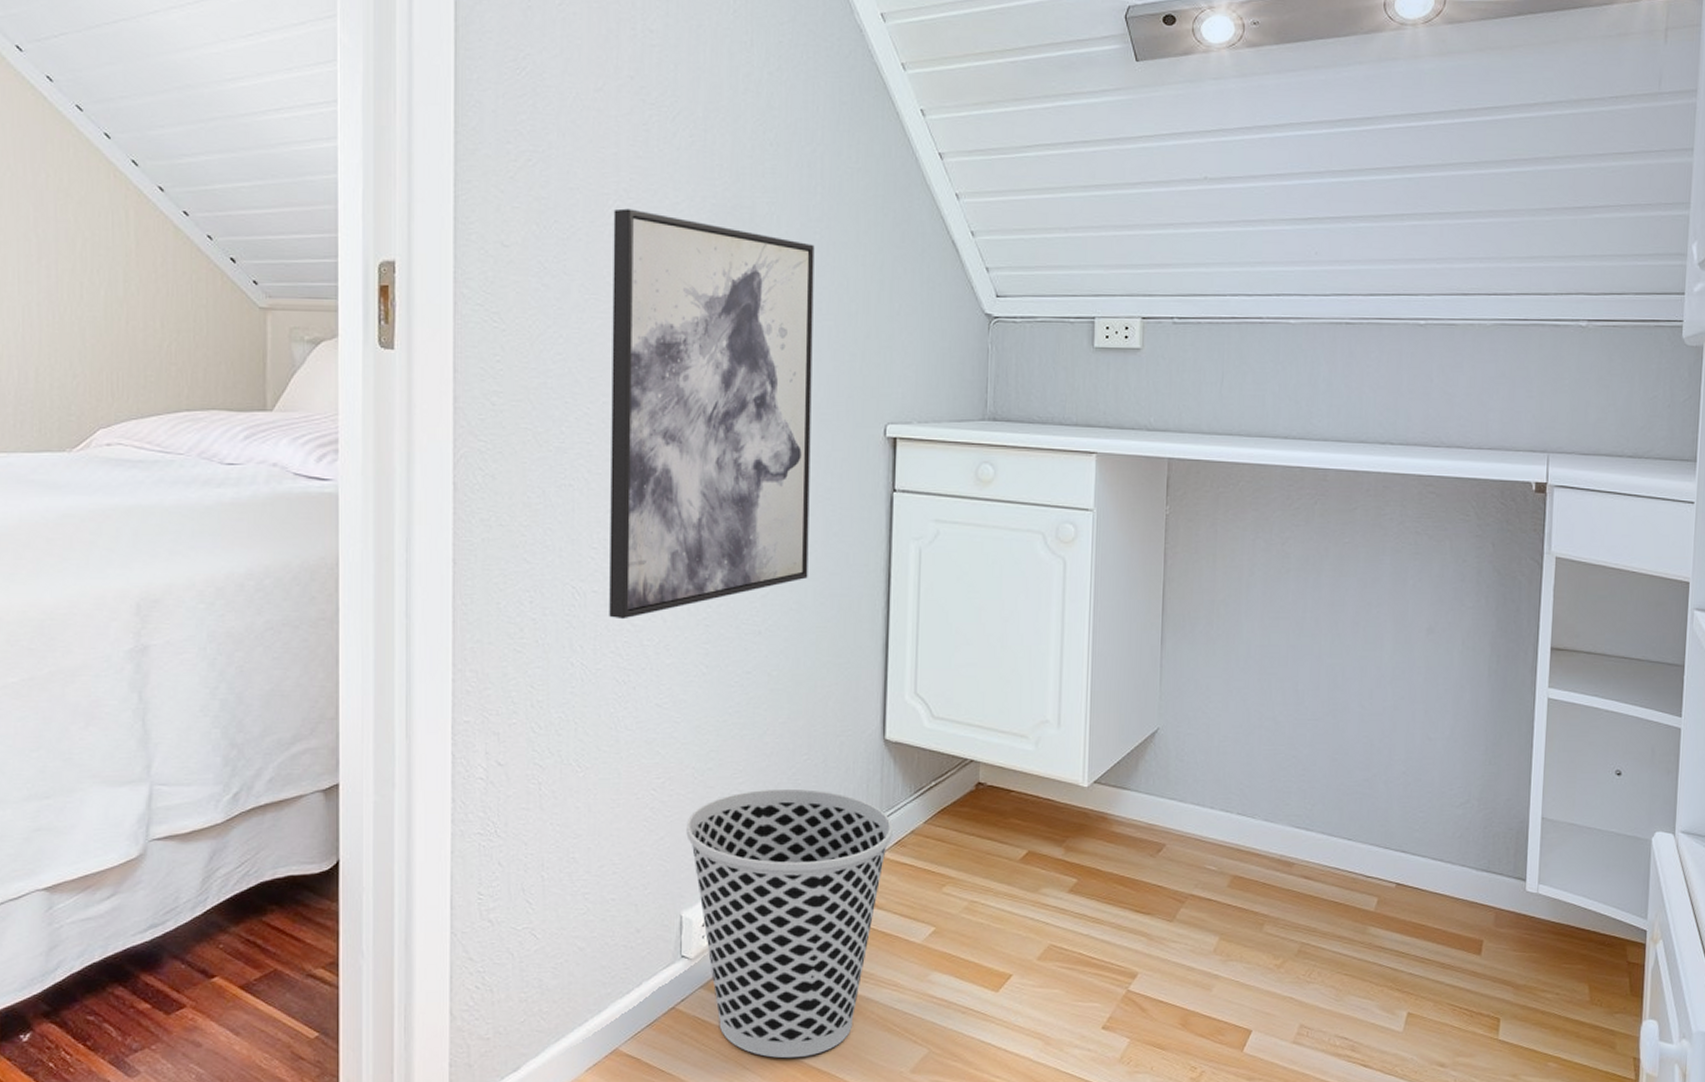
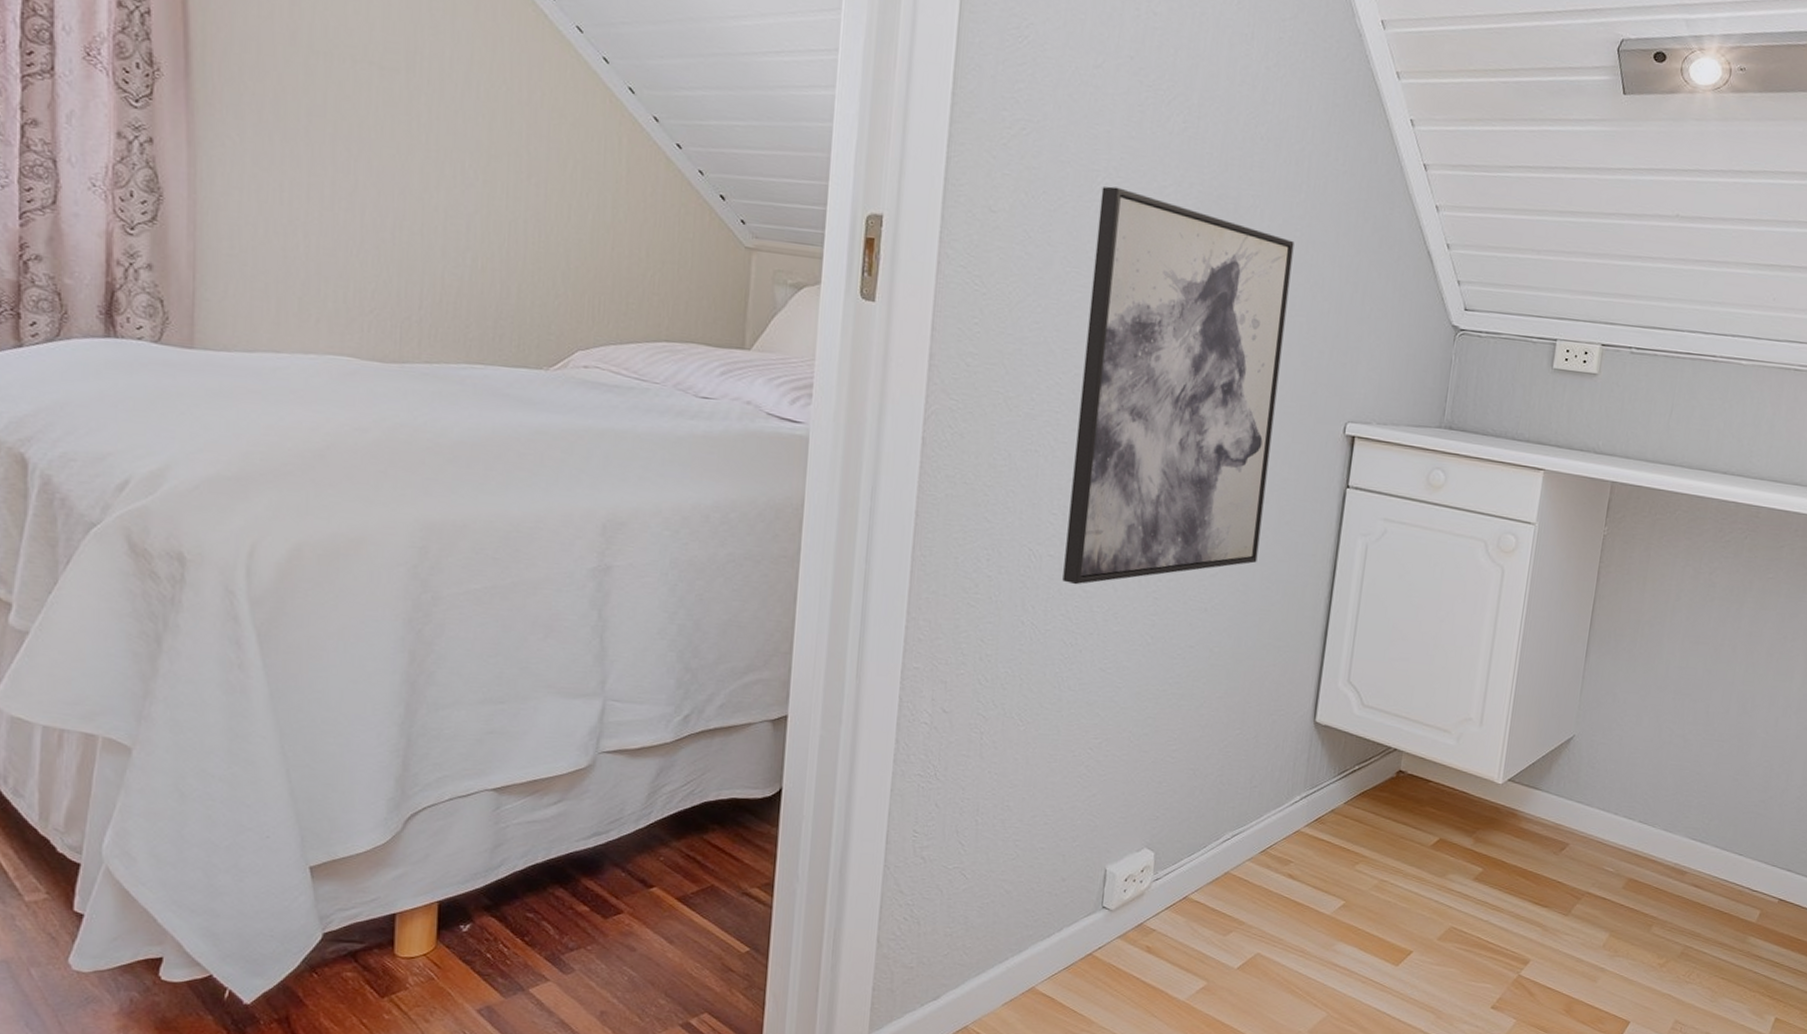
wastebasket: present [686,788,893,1059] -> none [1117,758,1315,1011]

